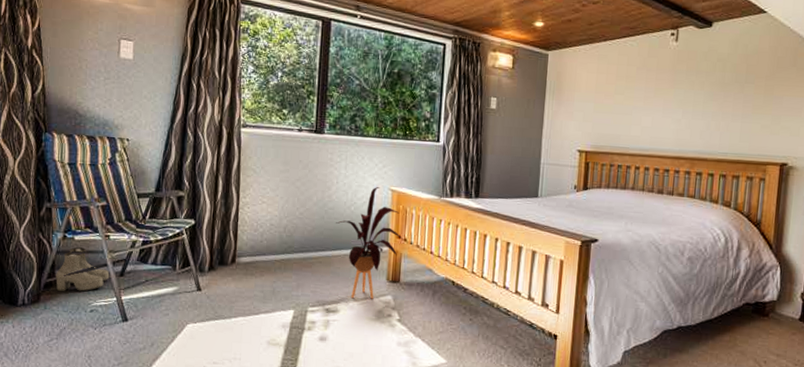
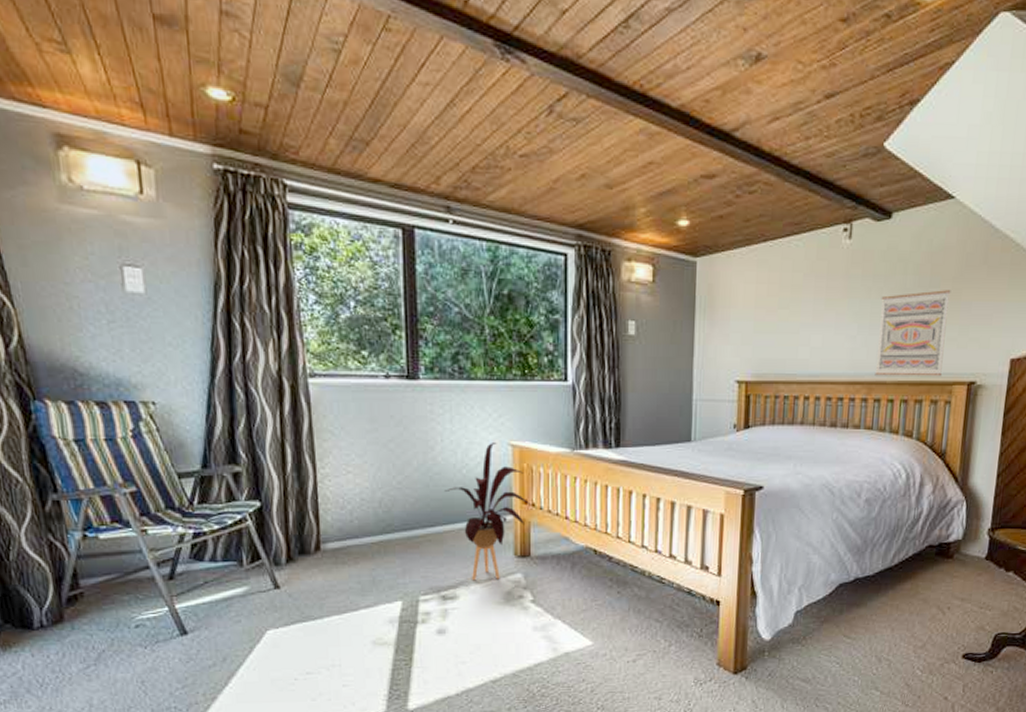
boots: present [56,247,110,292] -> none [80,548,155,605]
wall art: none [697,85,764,157] -> present [875,290,951,377]

